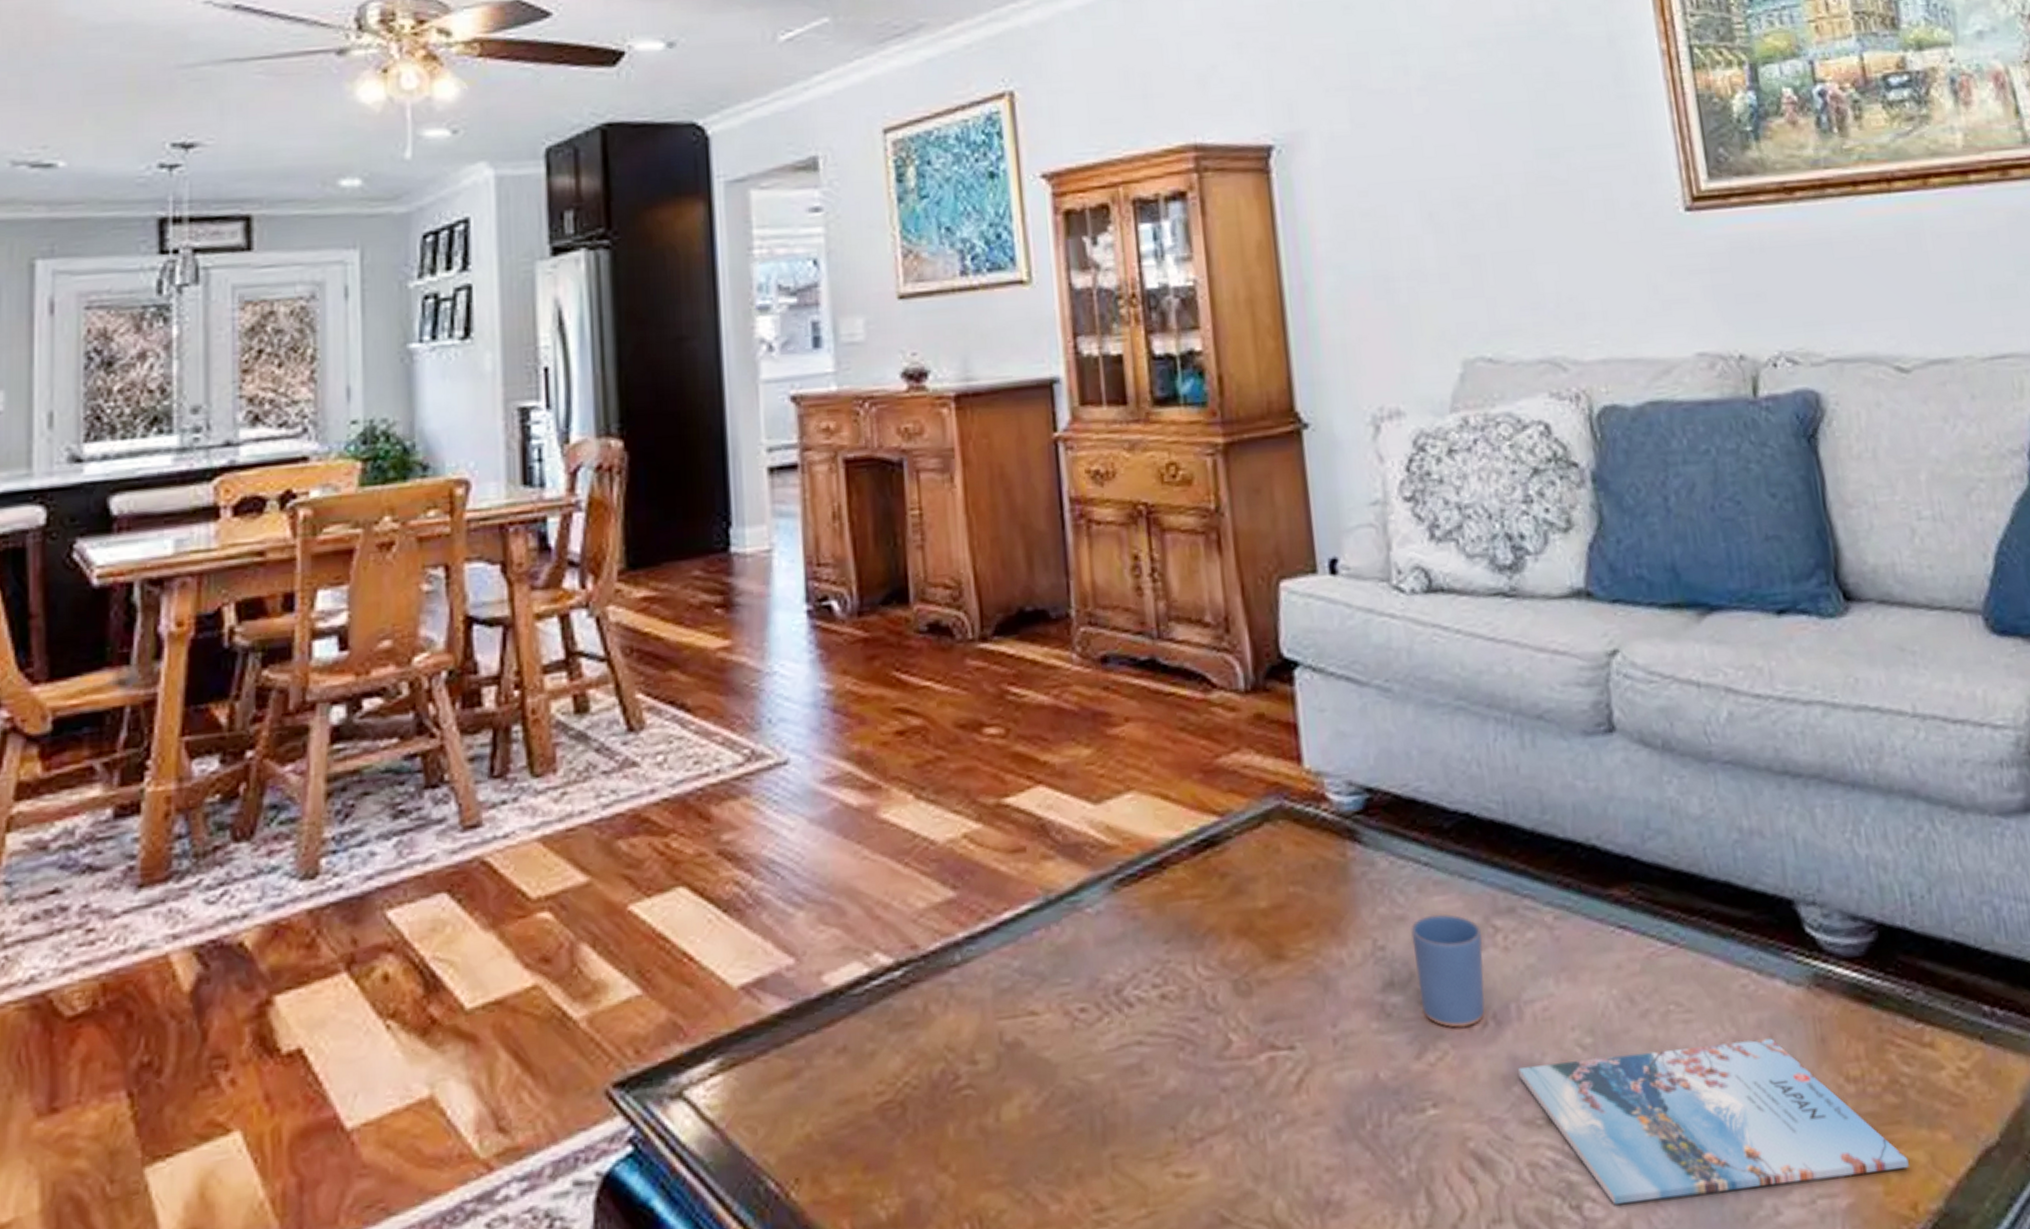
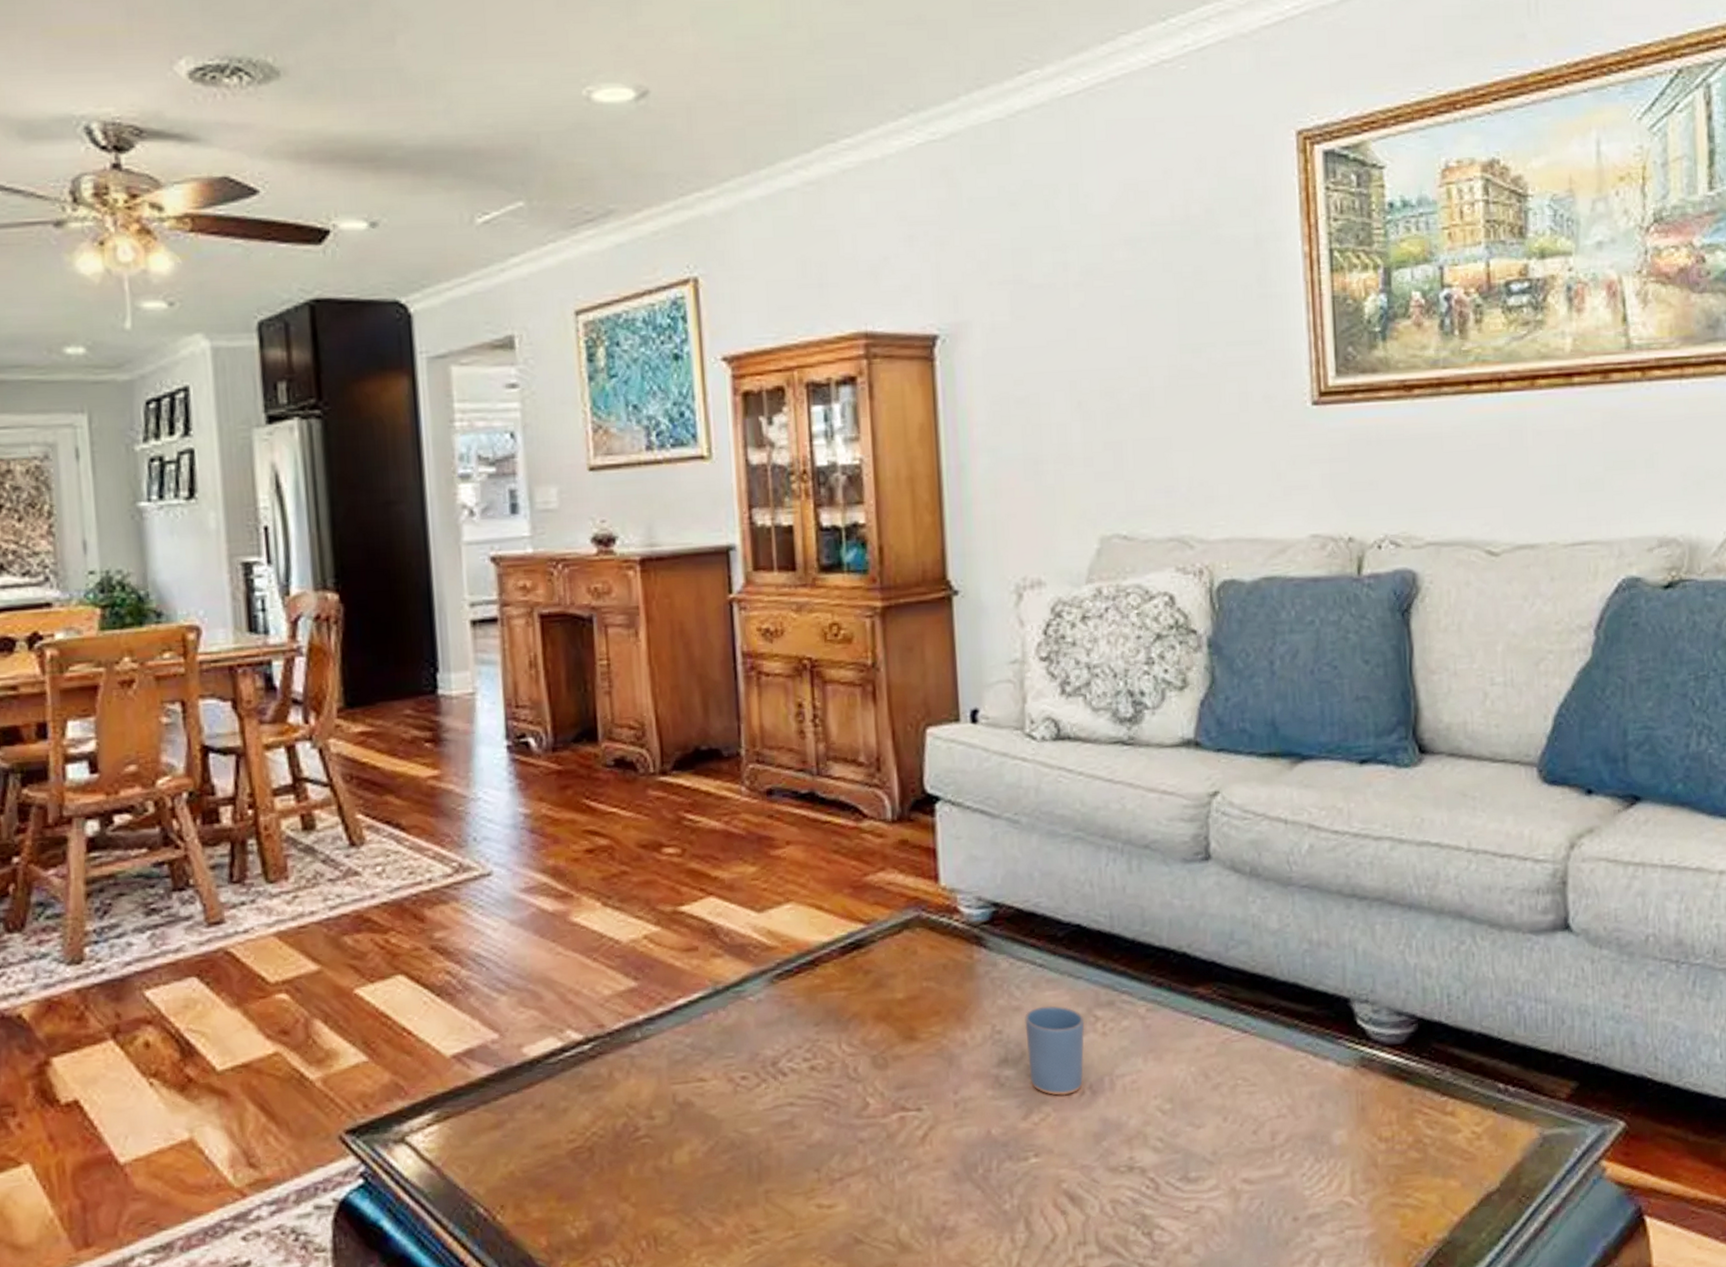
magazine: present [1518,1038,1909,1204] -> none [1108,1106,1423,1232]

